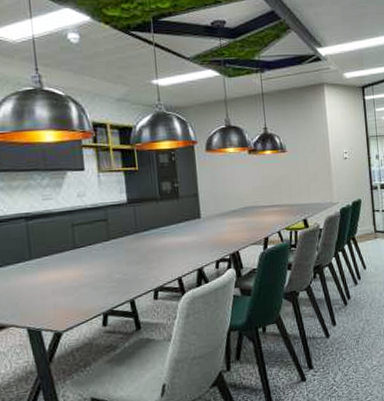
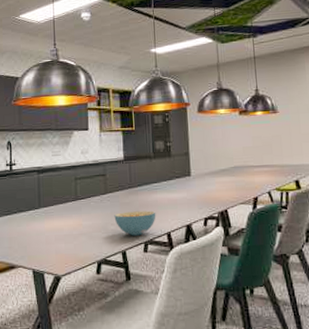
cereal bowl: none [119,256,166,284] -> present [114,211,156,236]

